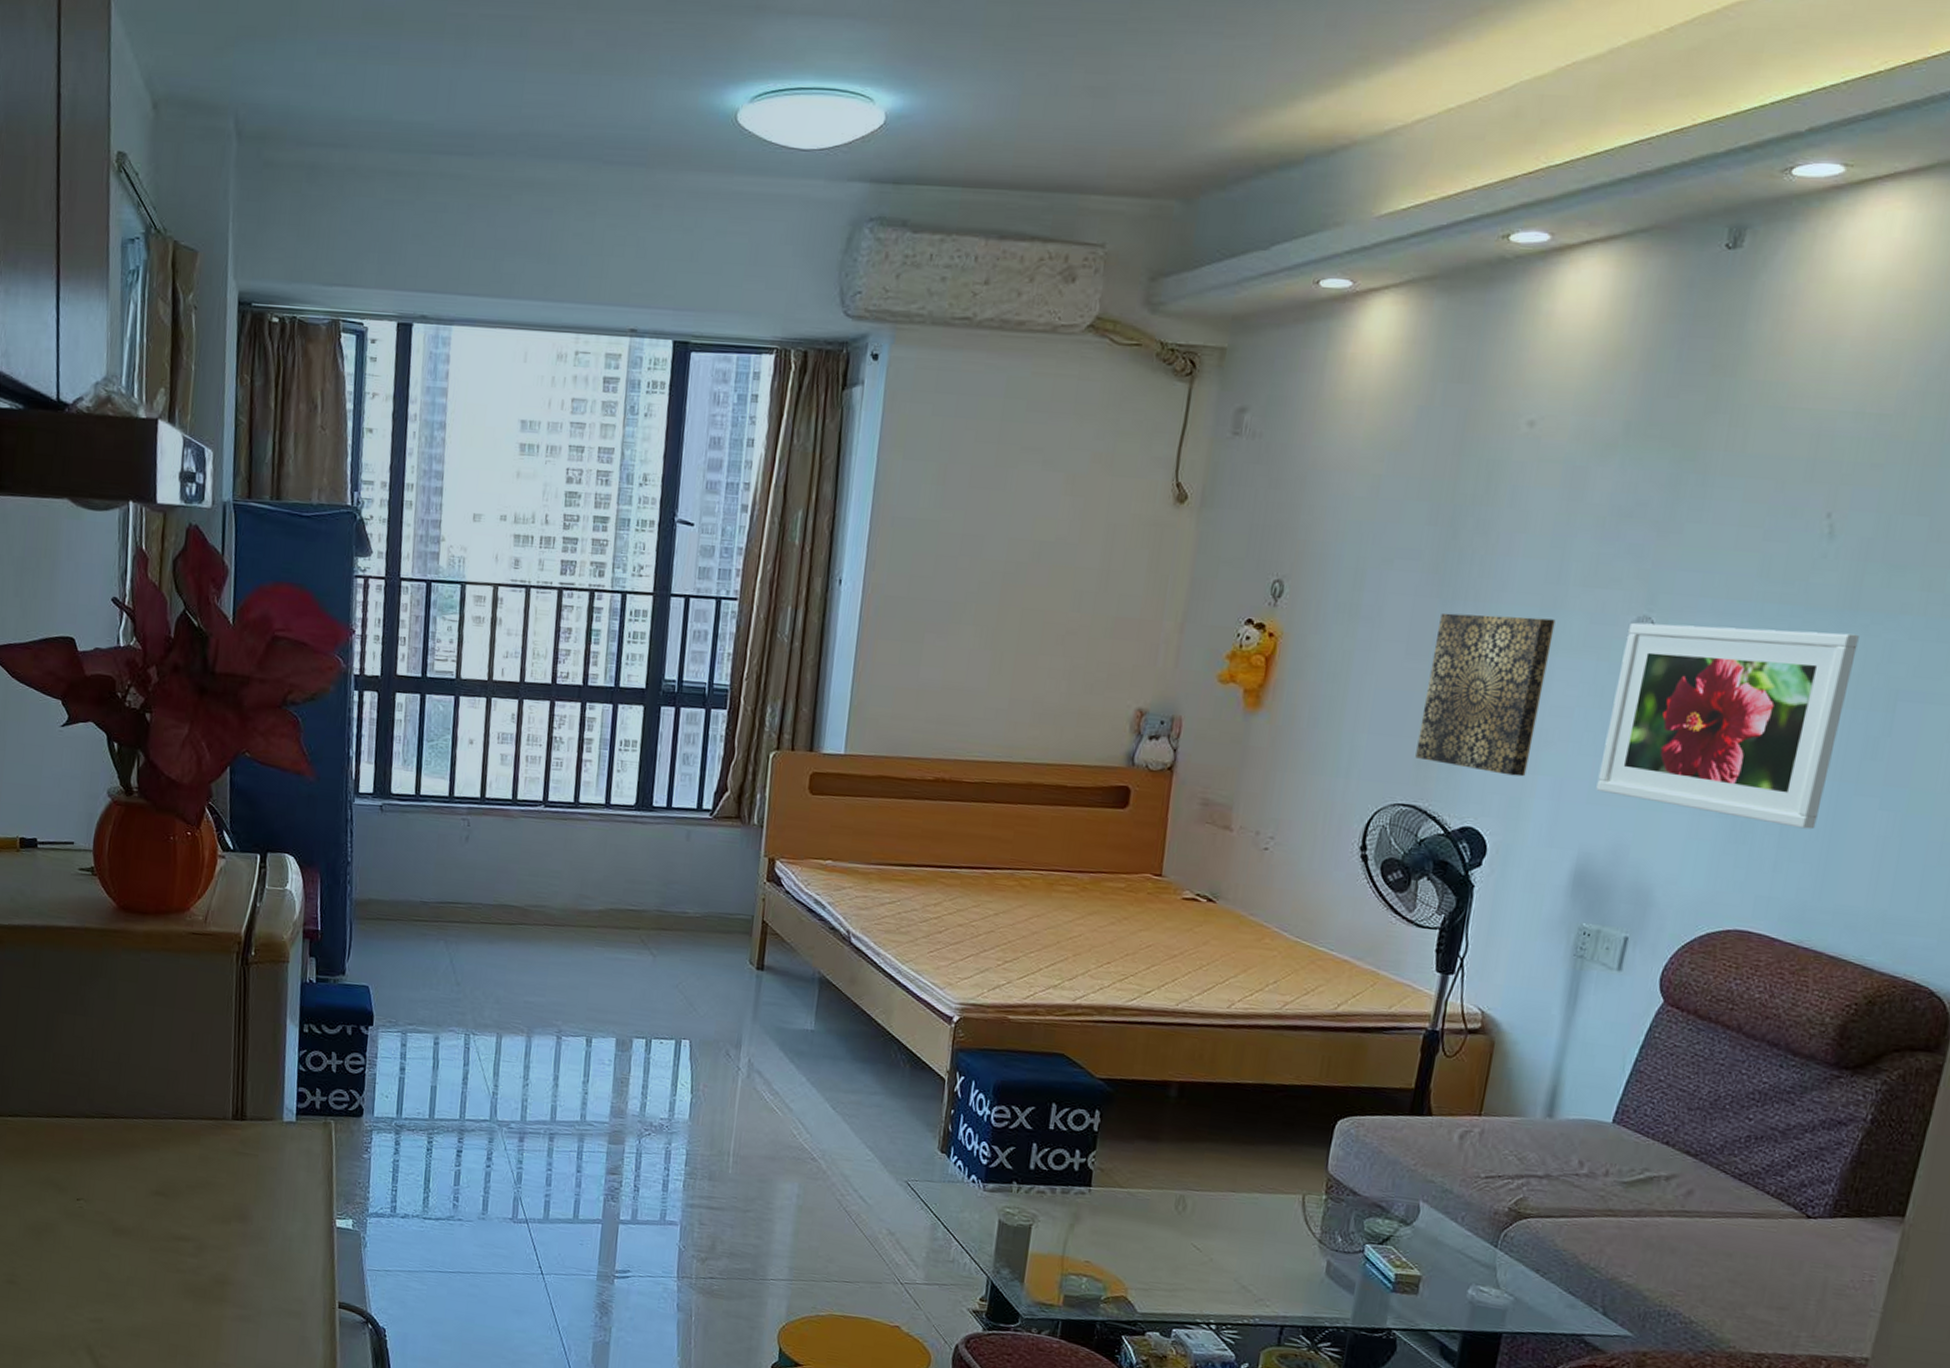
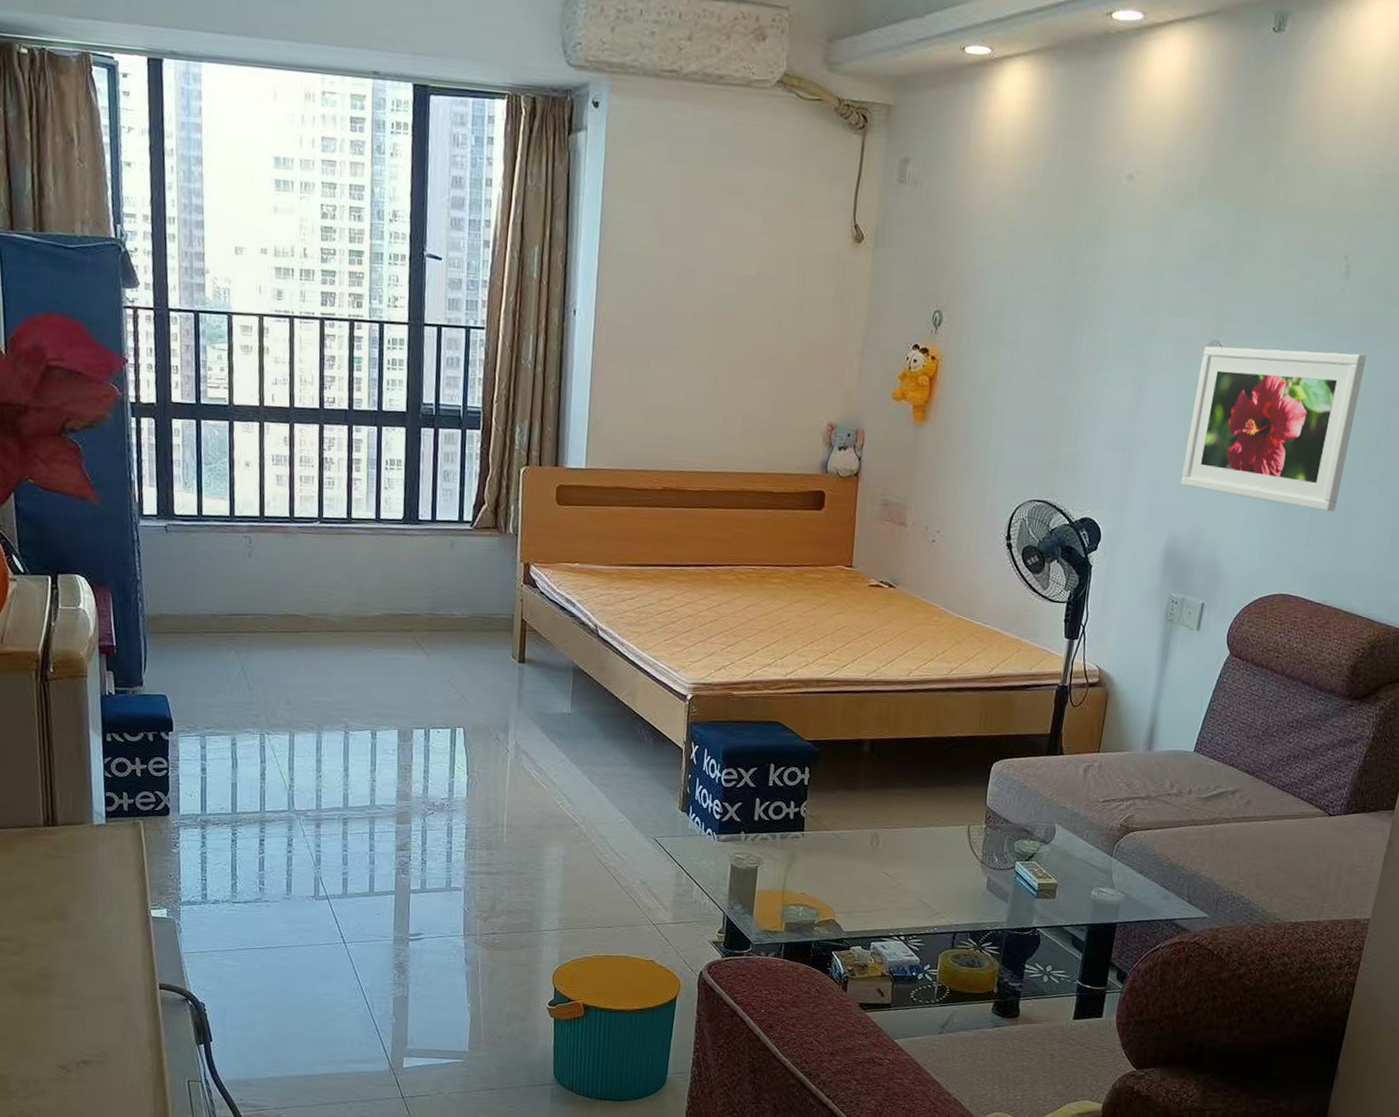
wall art: present [1415,612,1556,777] -> none [1046,338,1150,475]

